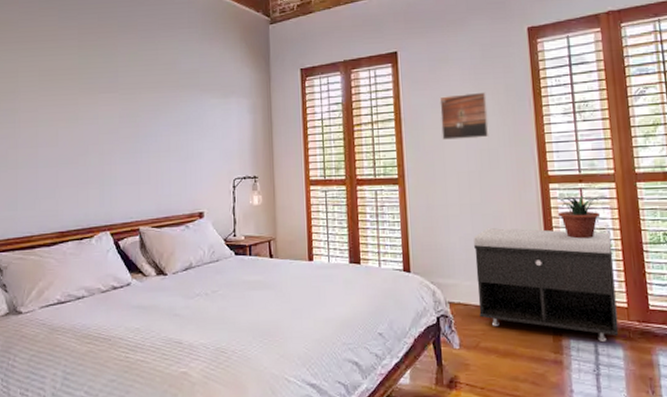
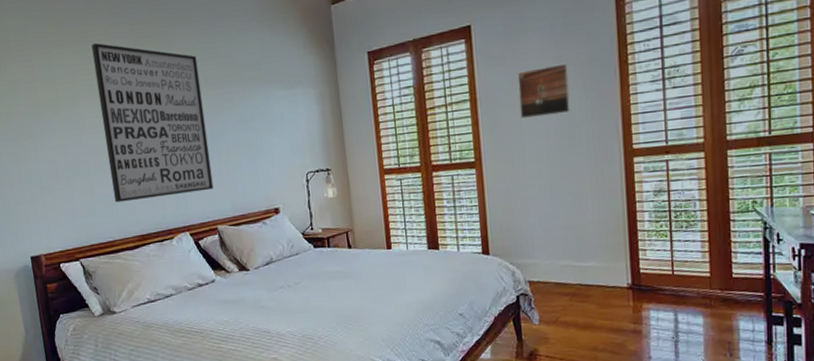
wall art: none [38,43,140,197] -> present [91,43,214,203]
storage bench: present [474,228,619,341] -> none [554,203,700,310]
potted plant: present [553,196,607,239] -> none [637,167,695,212]

